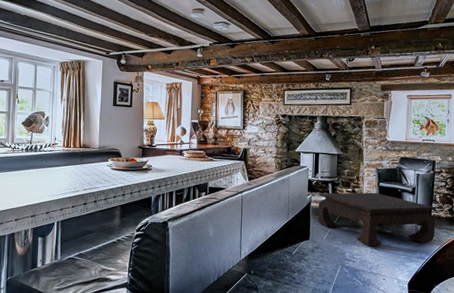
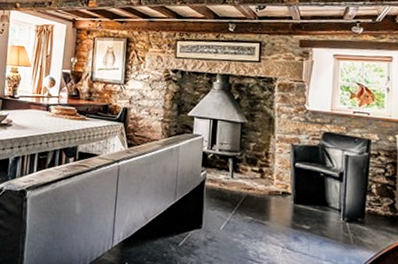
coffee table: present [317,192,437,247] -> none [213,170,372,247]

